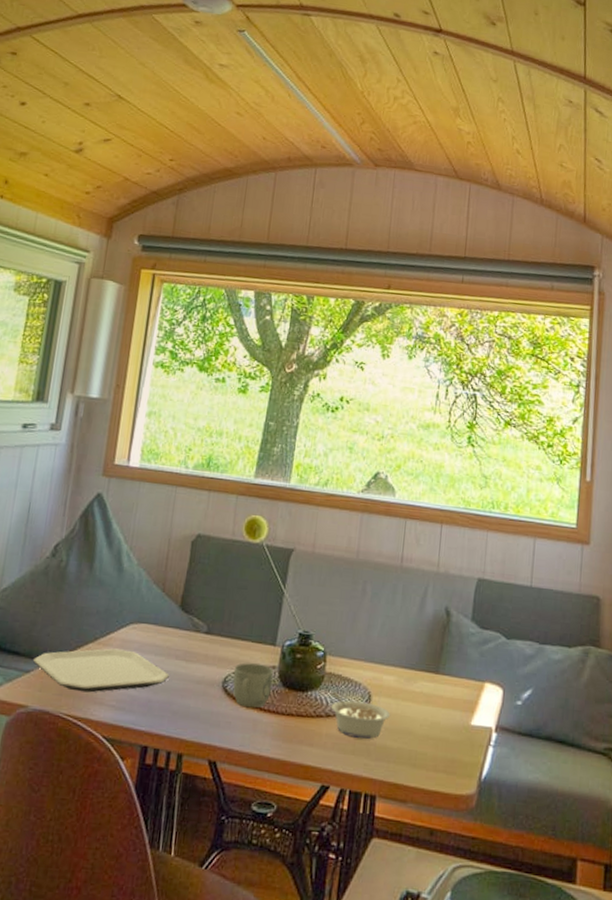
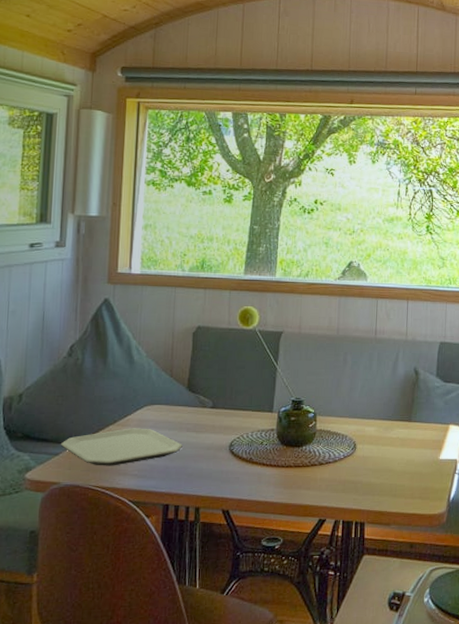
mug: present [232,663,274,708] -> none [238,428,273,464]
legume: present [330,692,391,739] -> none [323,445,374,479]

